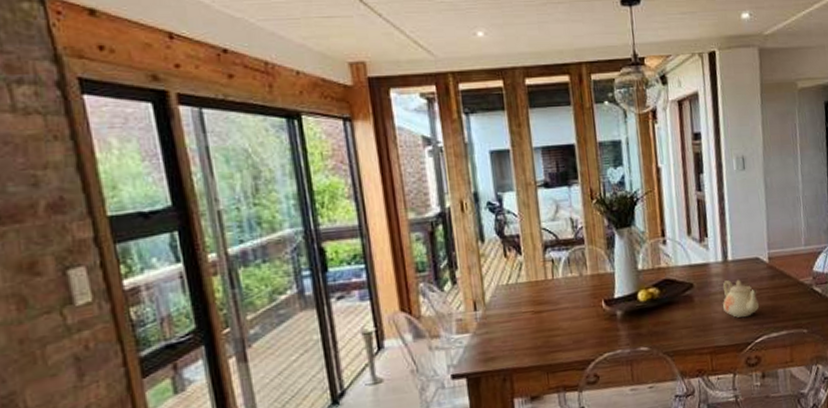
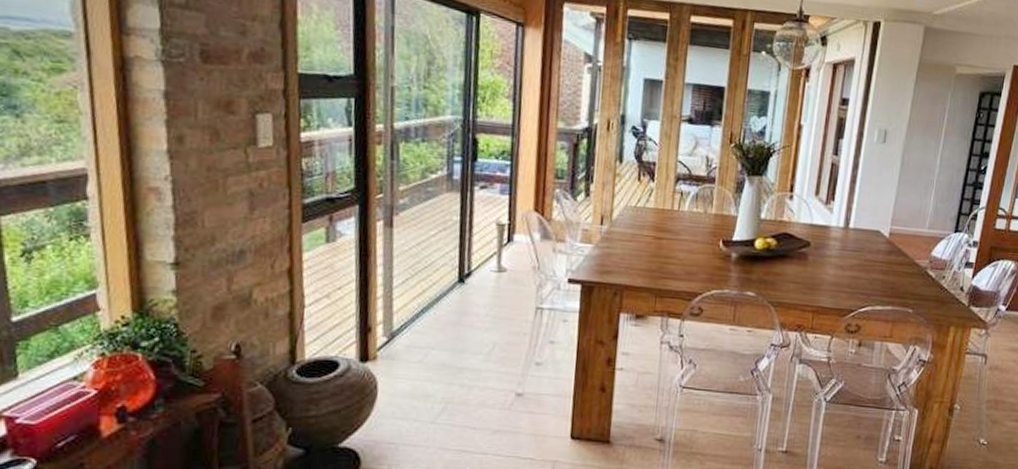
teapot: present [722,279,760,318] -> none [834,246,872,285]

